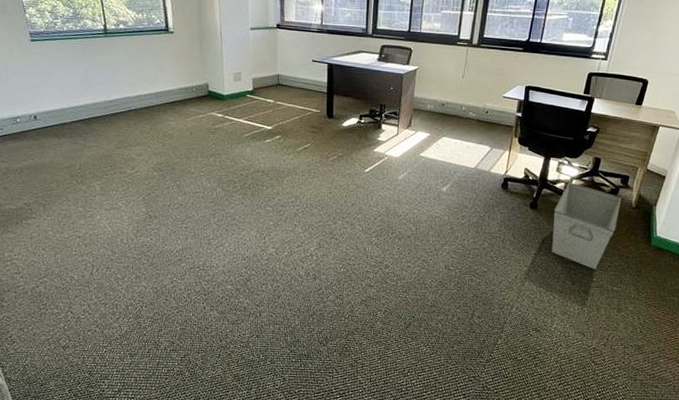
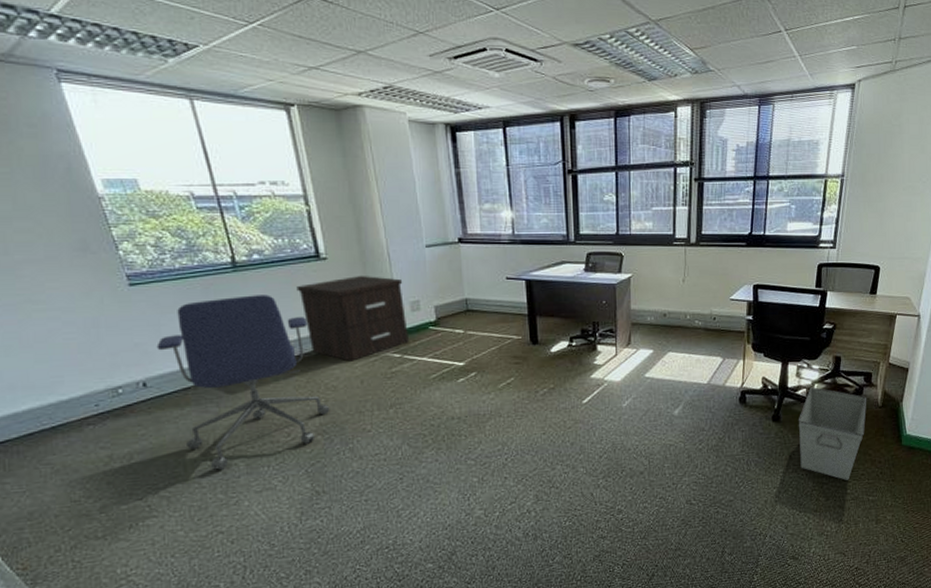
office chair: none [46,56,166,189] -> present [156,295,330,470]
nightstand: none [149,48,231,116] -> present [296,275,410,362]

